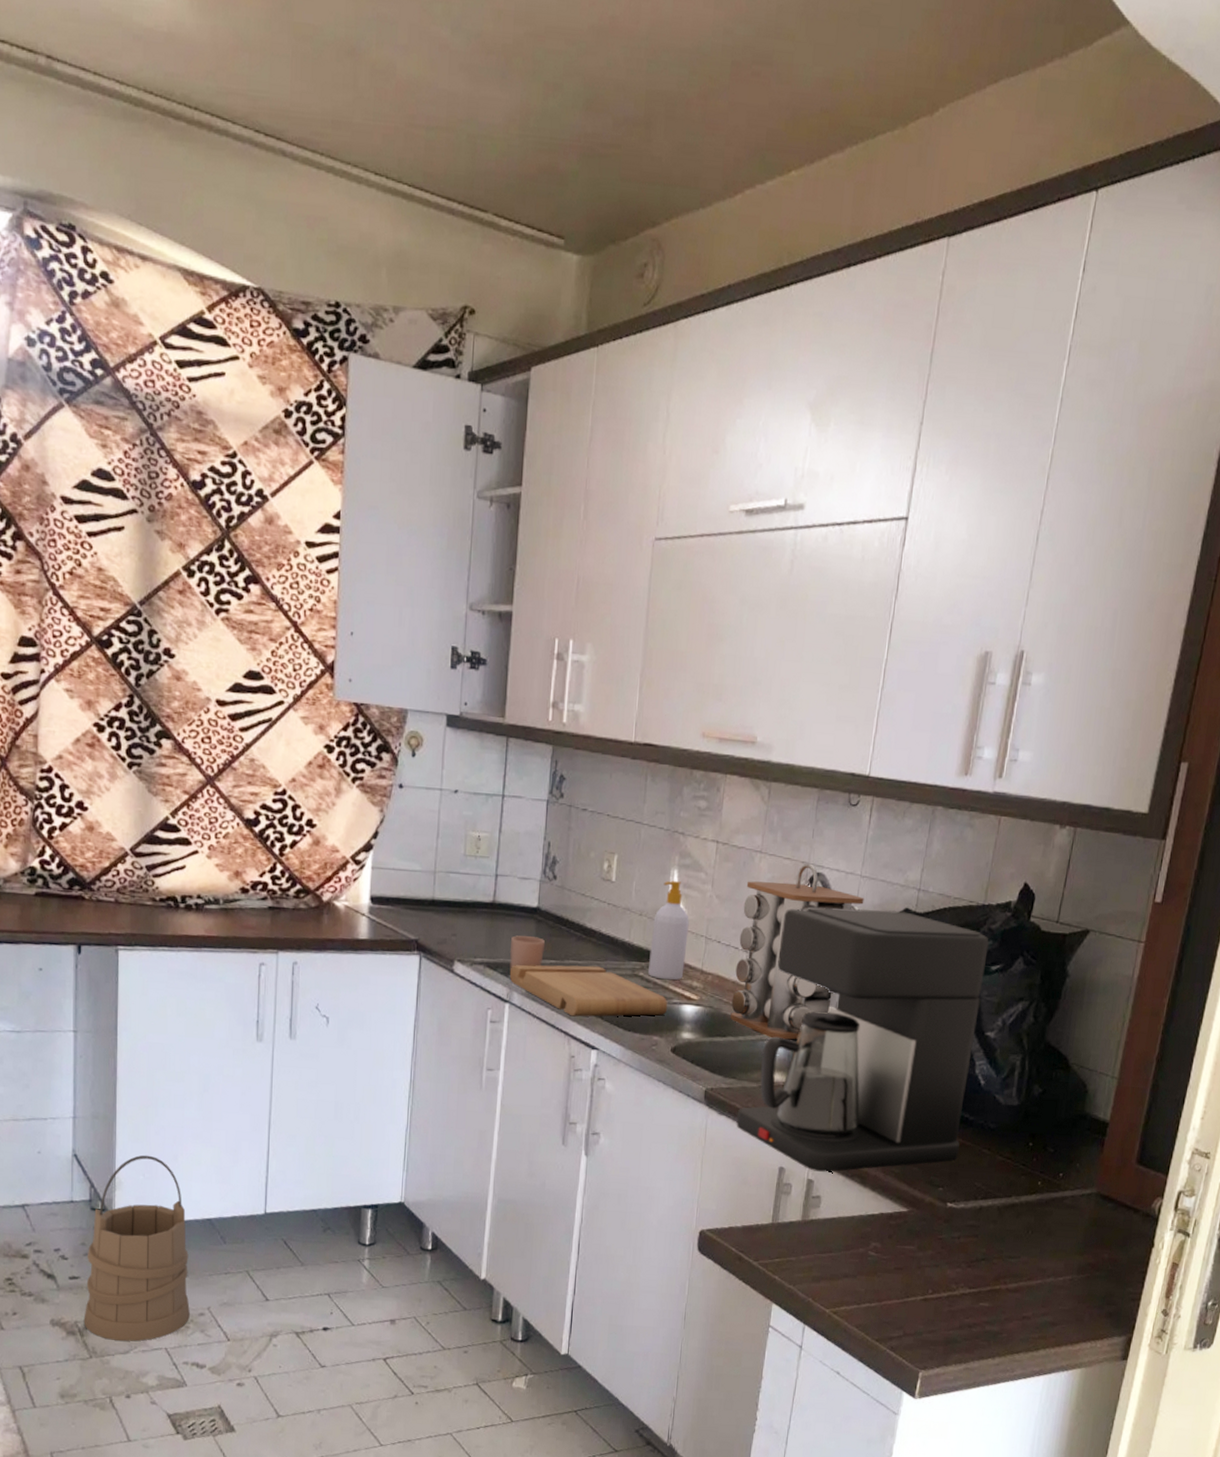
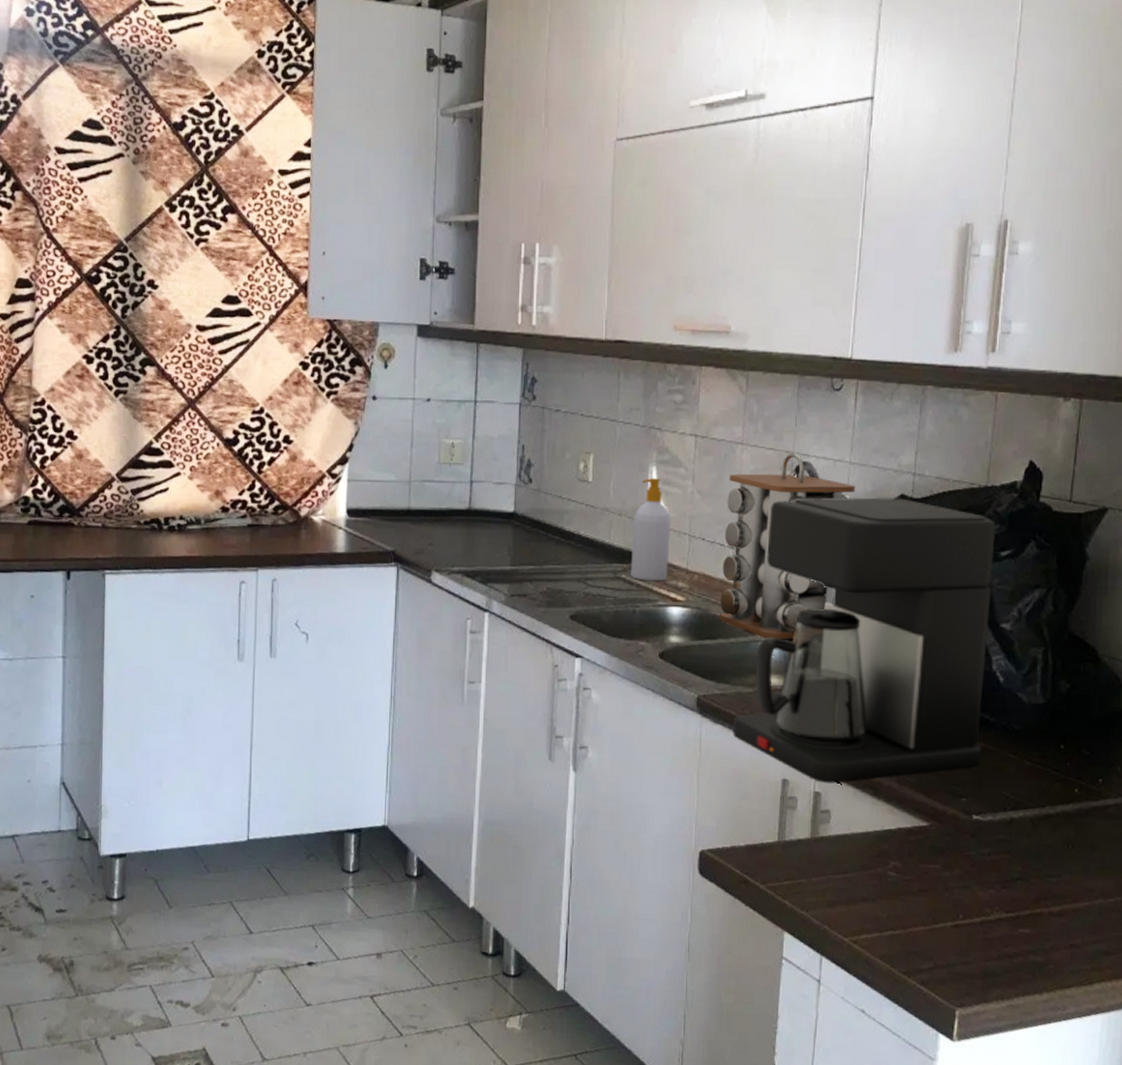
wooden bucket: present [83,1155,190,1341] -> none [70,781,174,978]
cutting board: present [509,964,668,1017] -> none [488,570,653,624]
mug: present [510,935,545,971] -> none [488,542,522,578]

